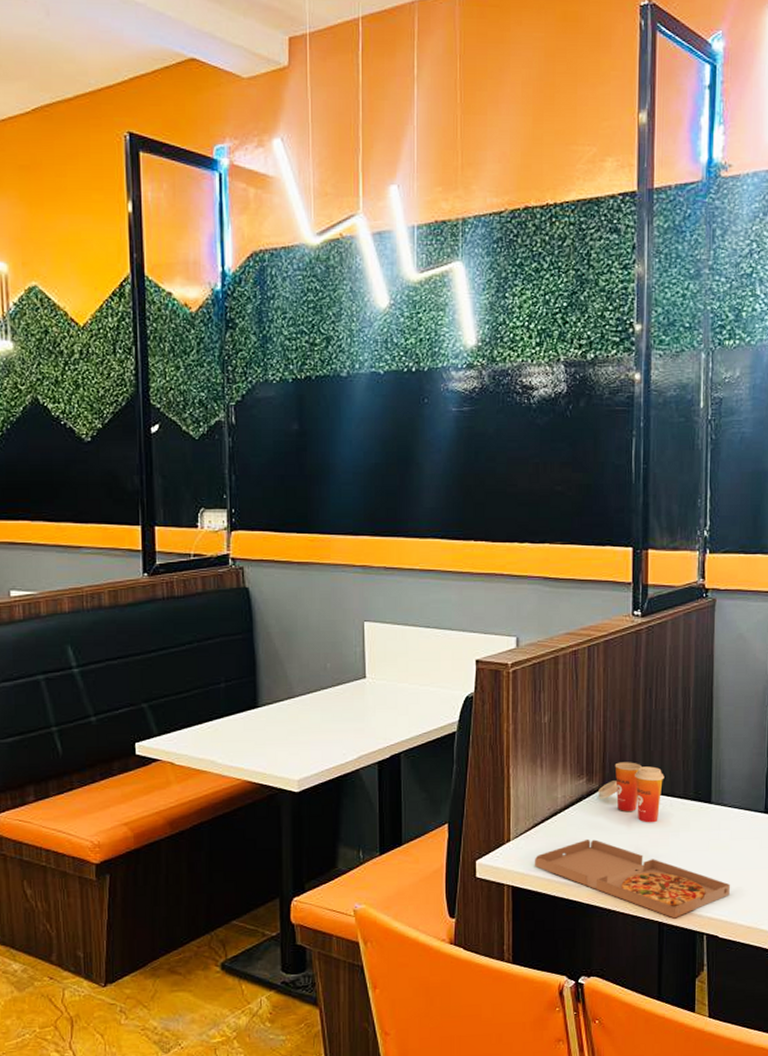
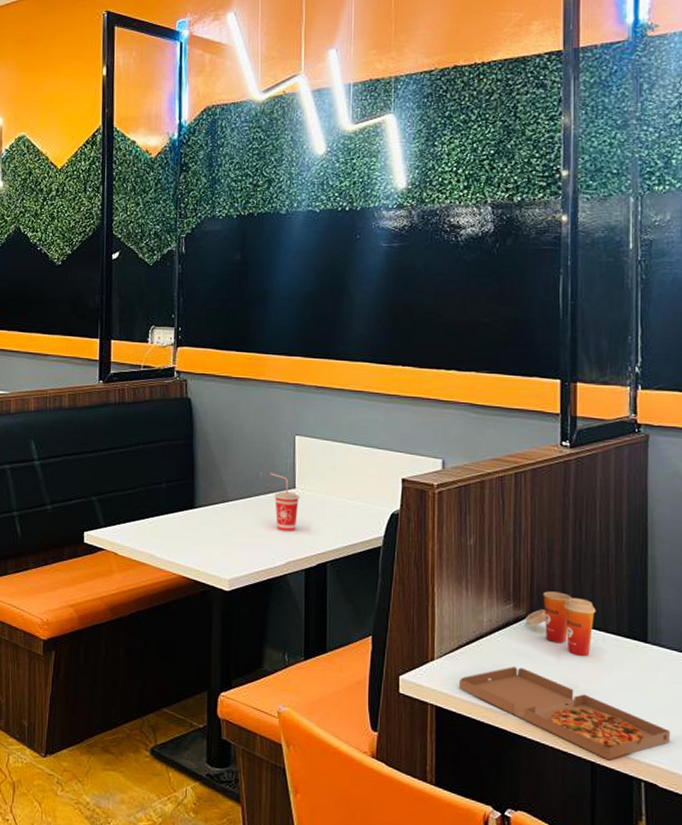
beverage cup: none [338,663,371,725] -> present [270,473,301,532]

